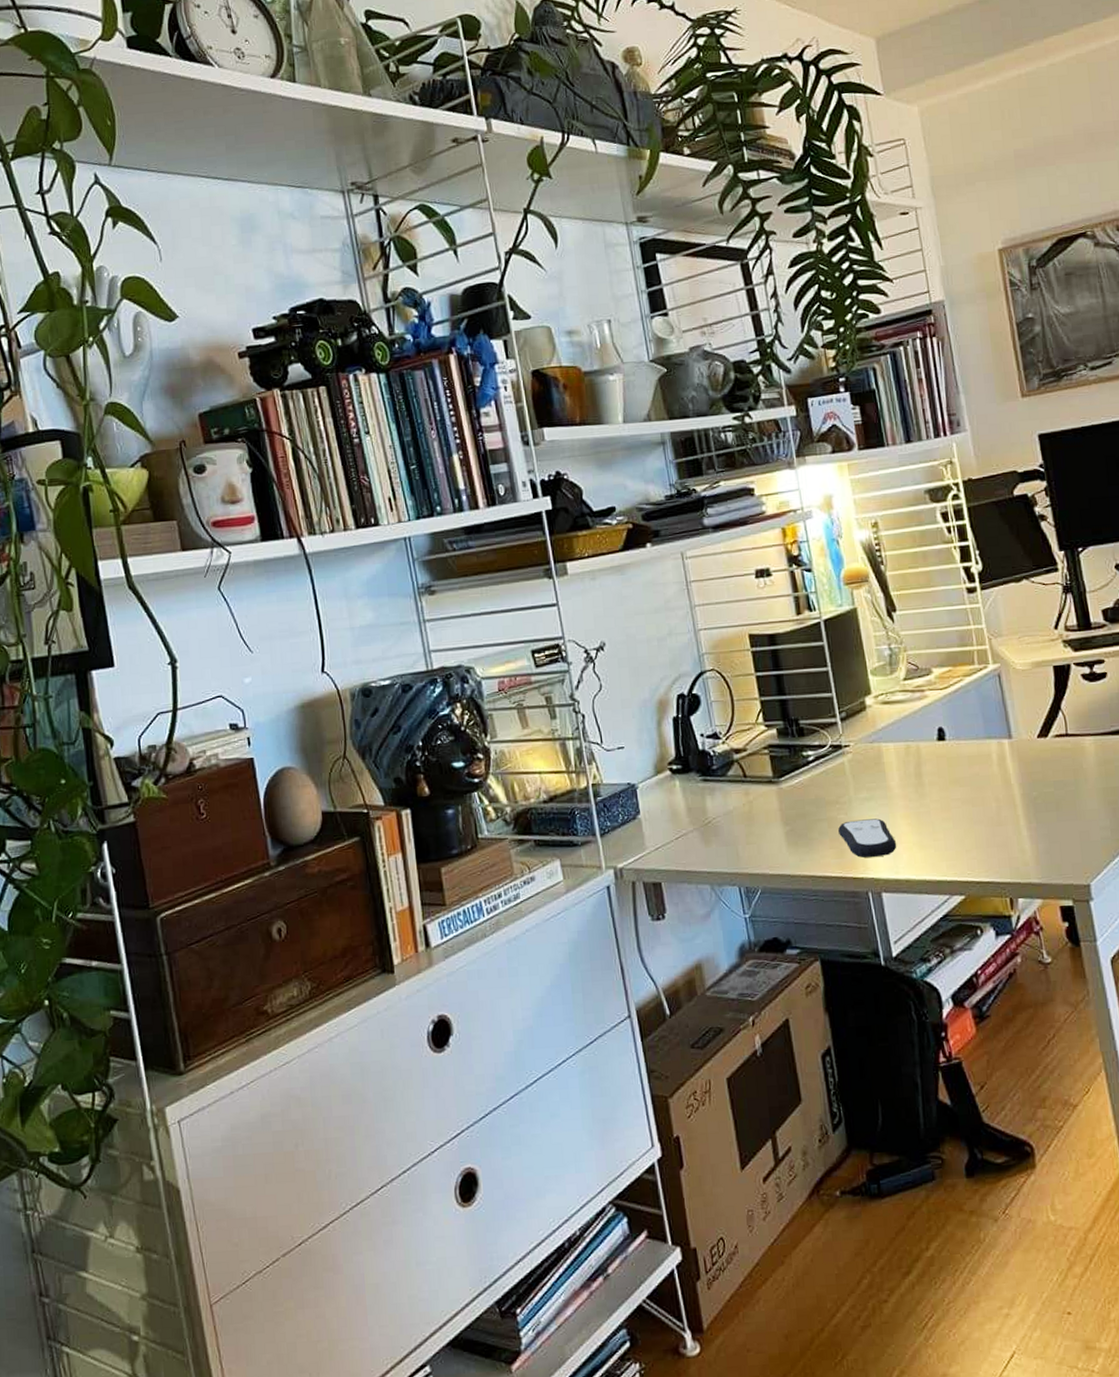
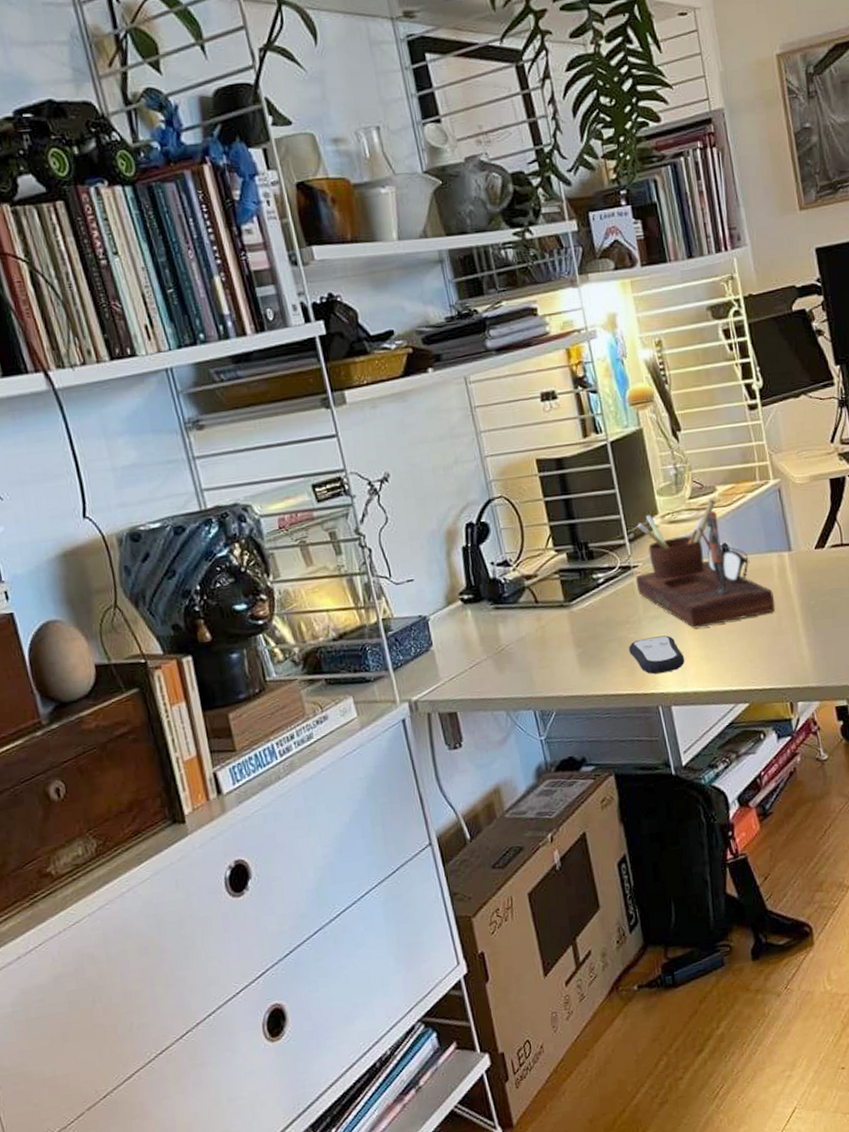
desk organizer: none [847,682,995,814] -> present [635,499,776,629]

